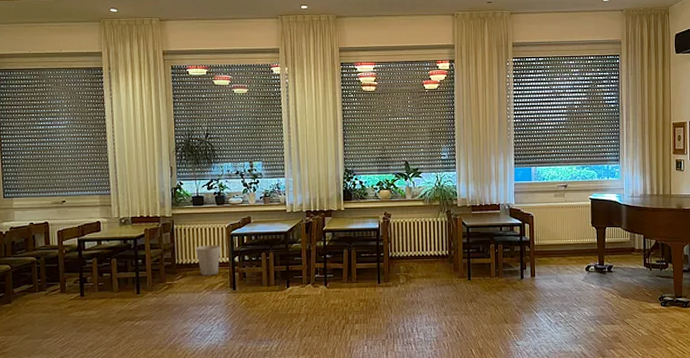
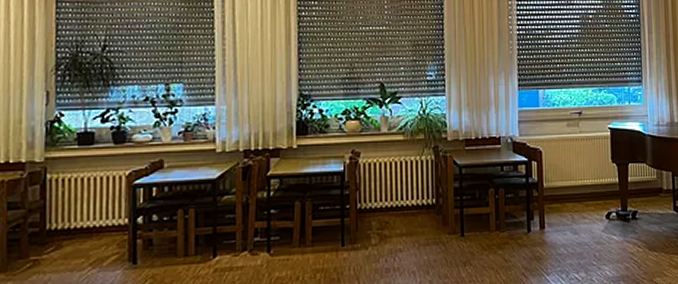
trash can: present [196,245,221,276] -> none [79,201,118,246]

